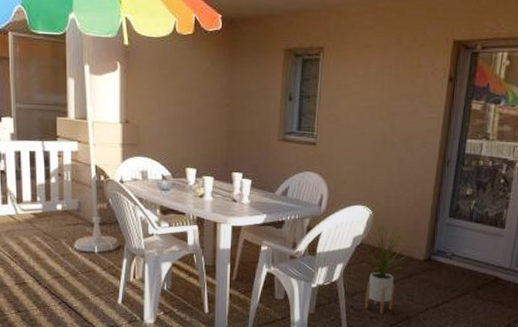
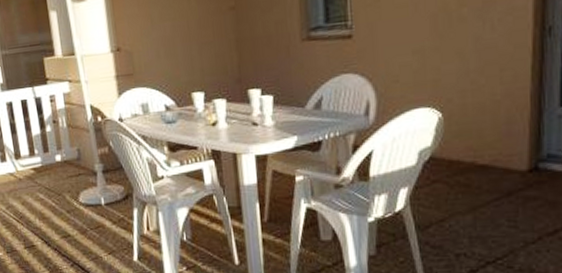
house plant: present [361,219,410,314] -> none [429,121,503,250]

